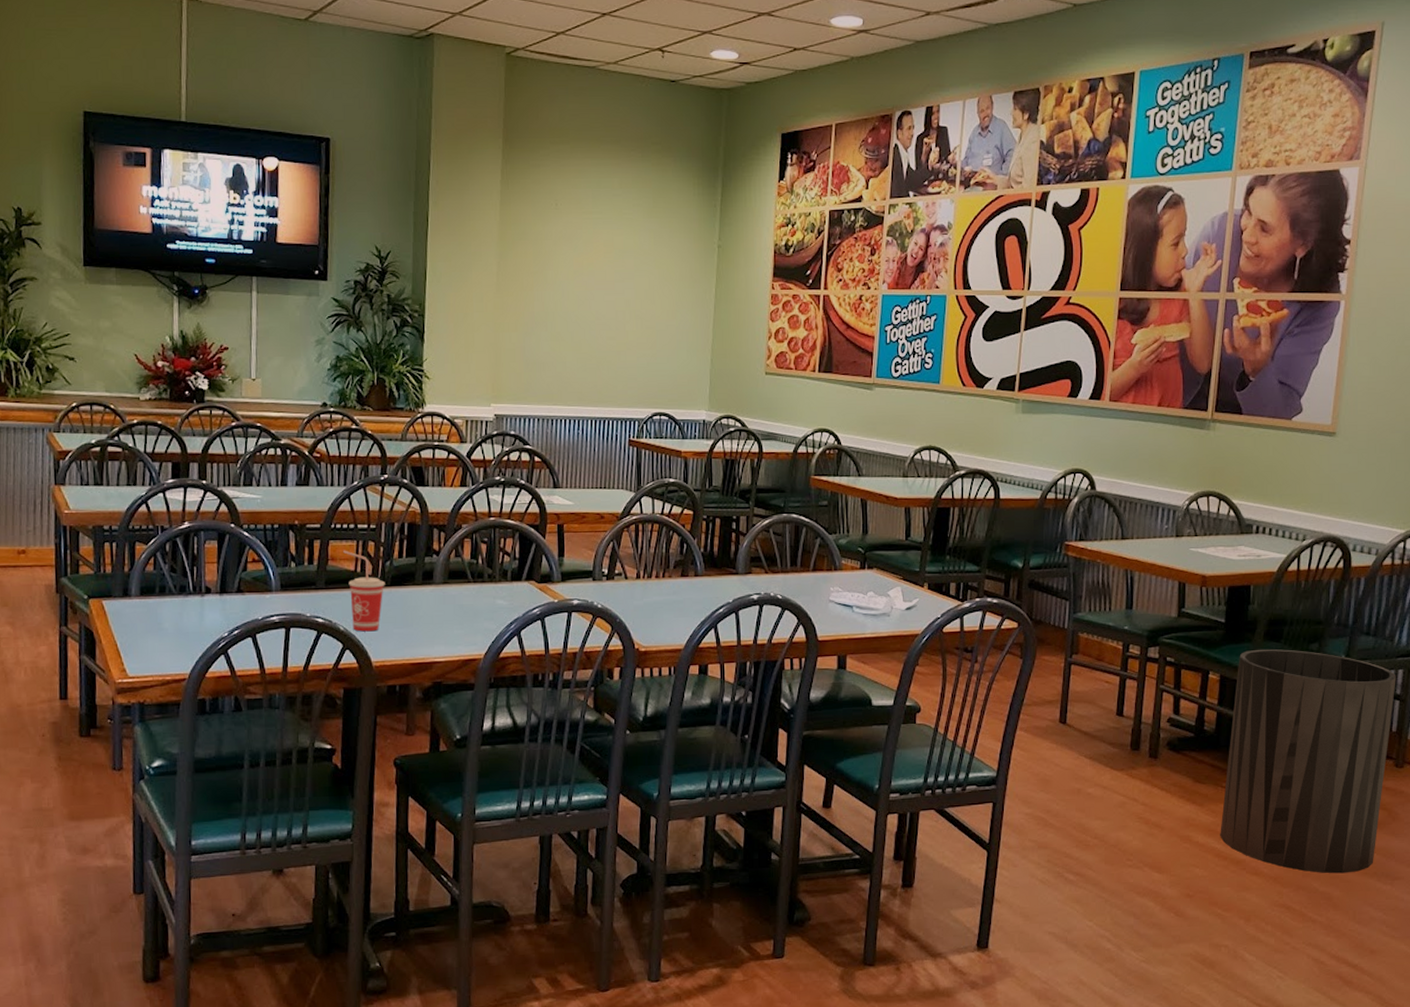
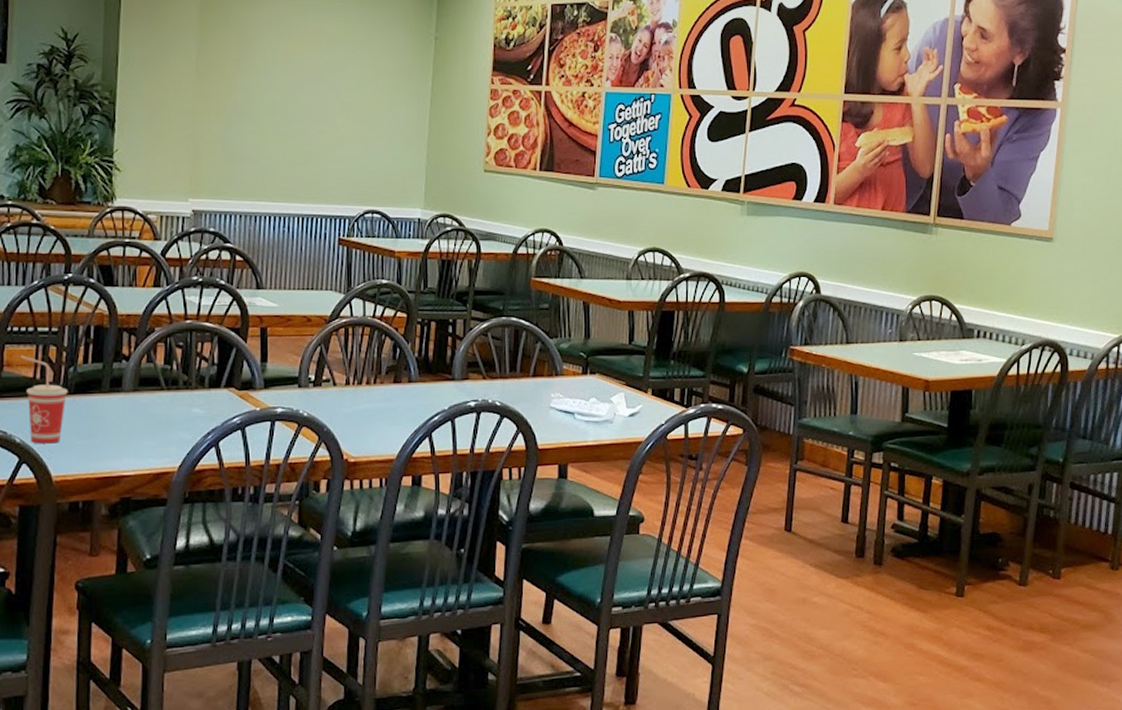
trash can: present [1220,649,1396,874] -> none [943,453,1111,677]

